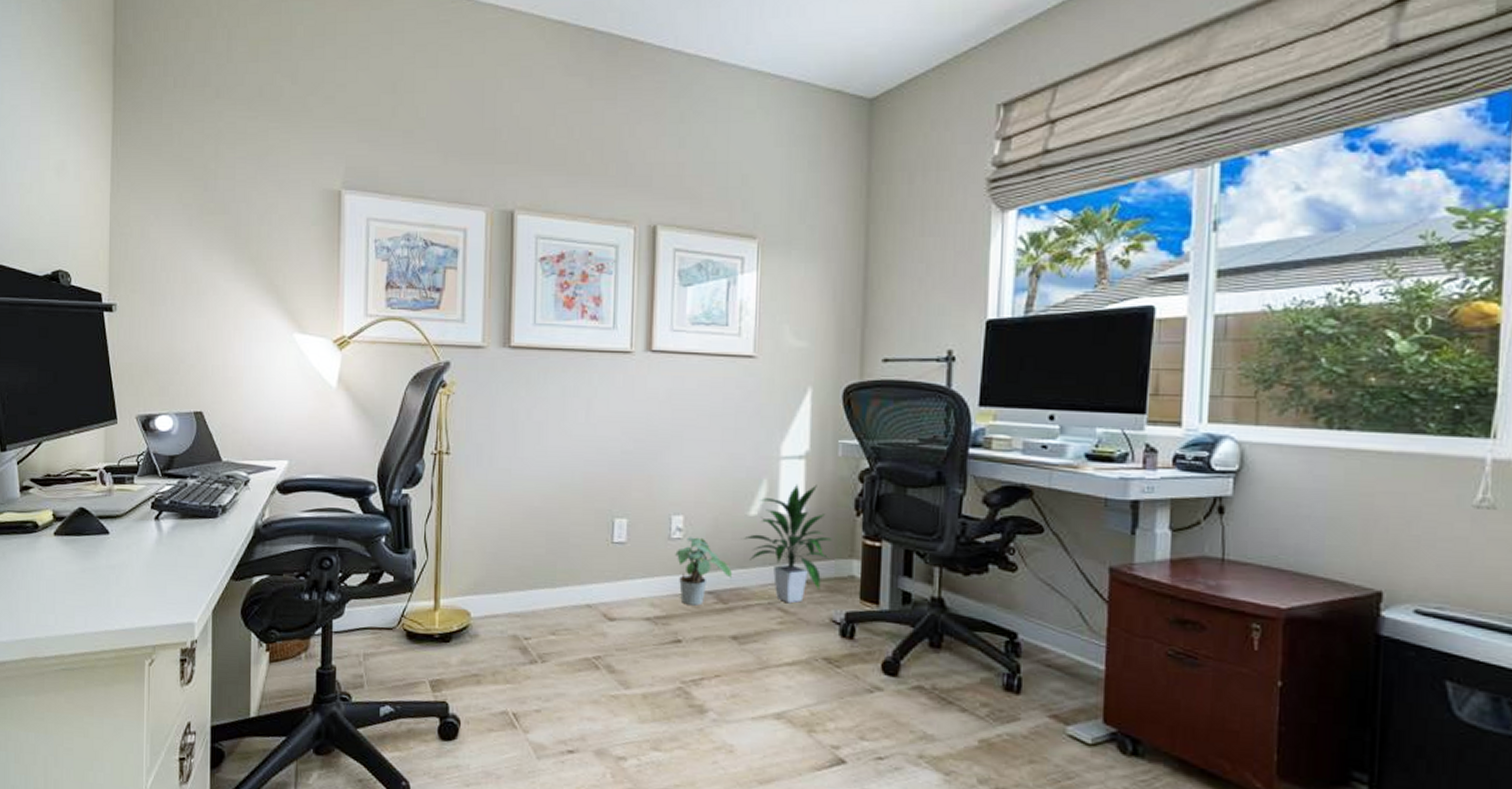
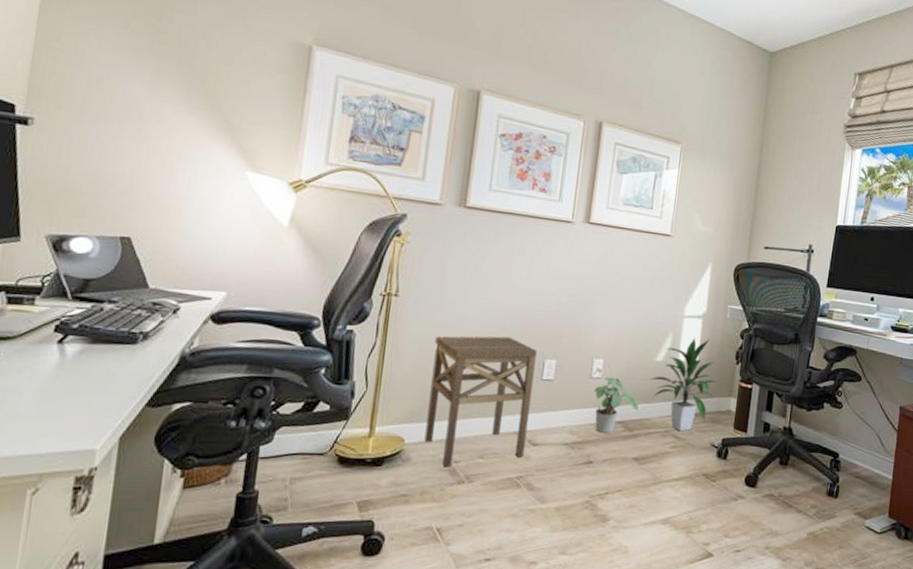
side table: none [491,493,604,645] -> present [424,336,537,467]

